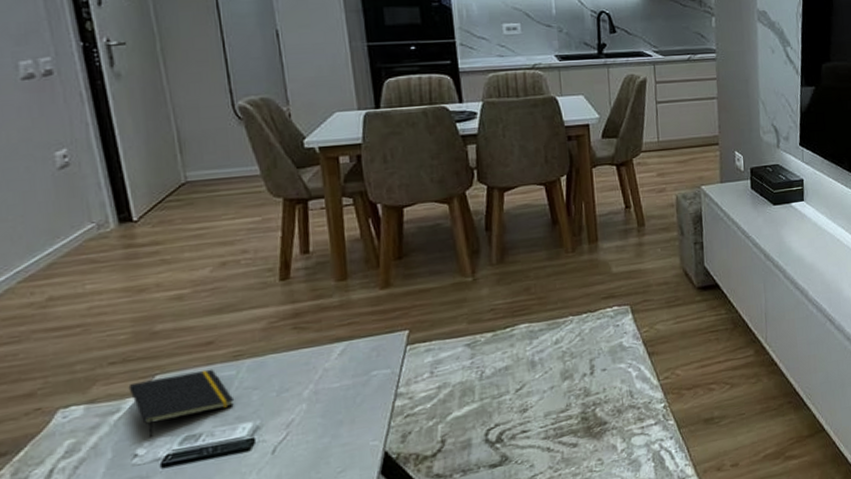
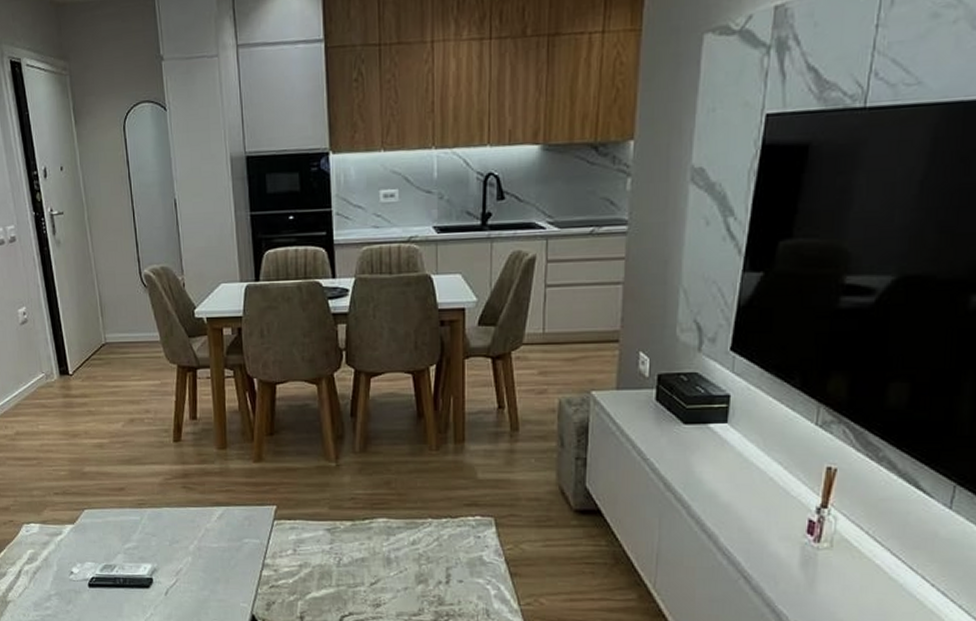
notepad: present [128,369,235,437] -> none [67,511,139,560]

